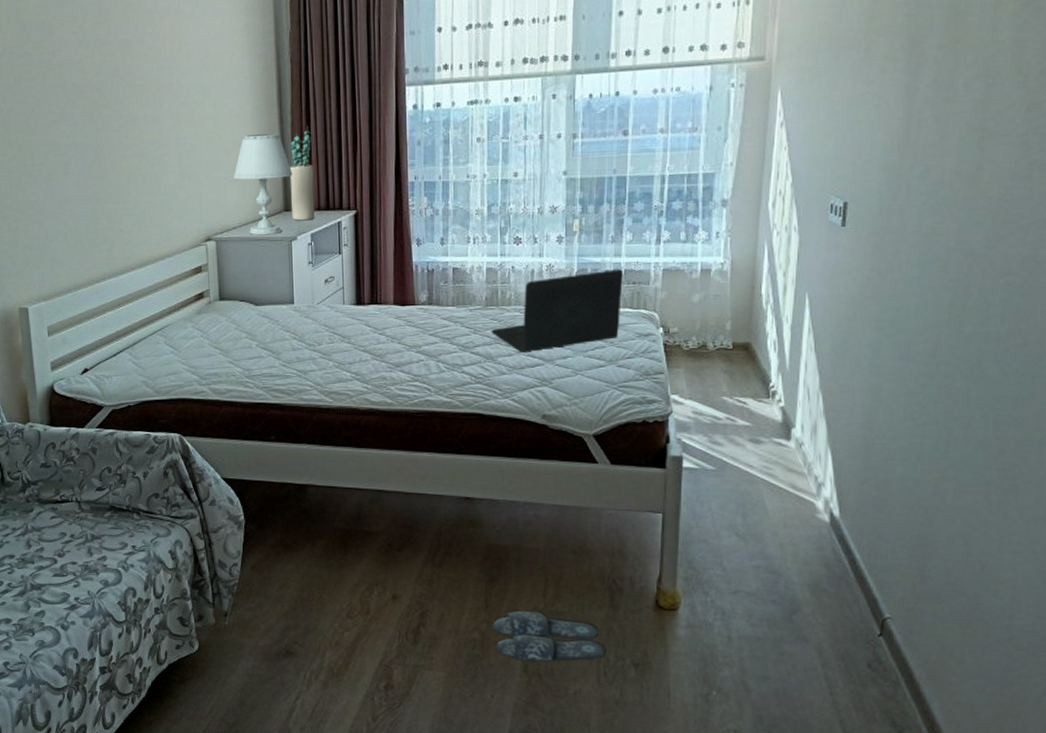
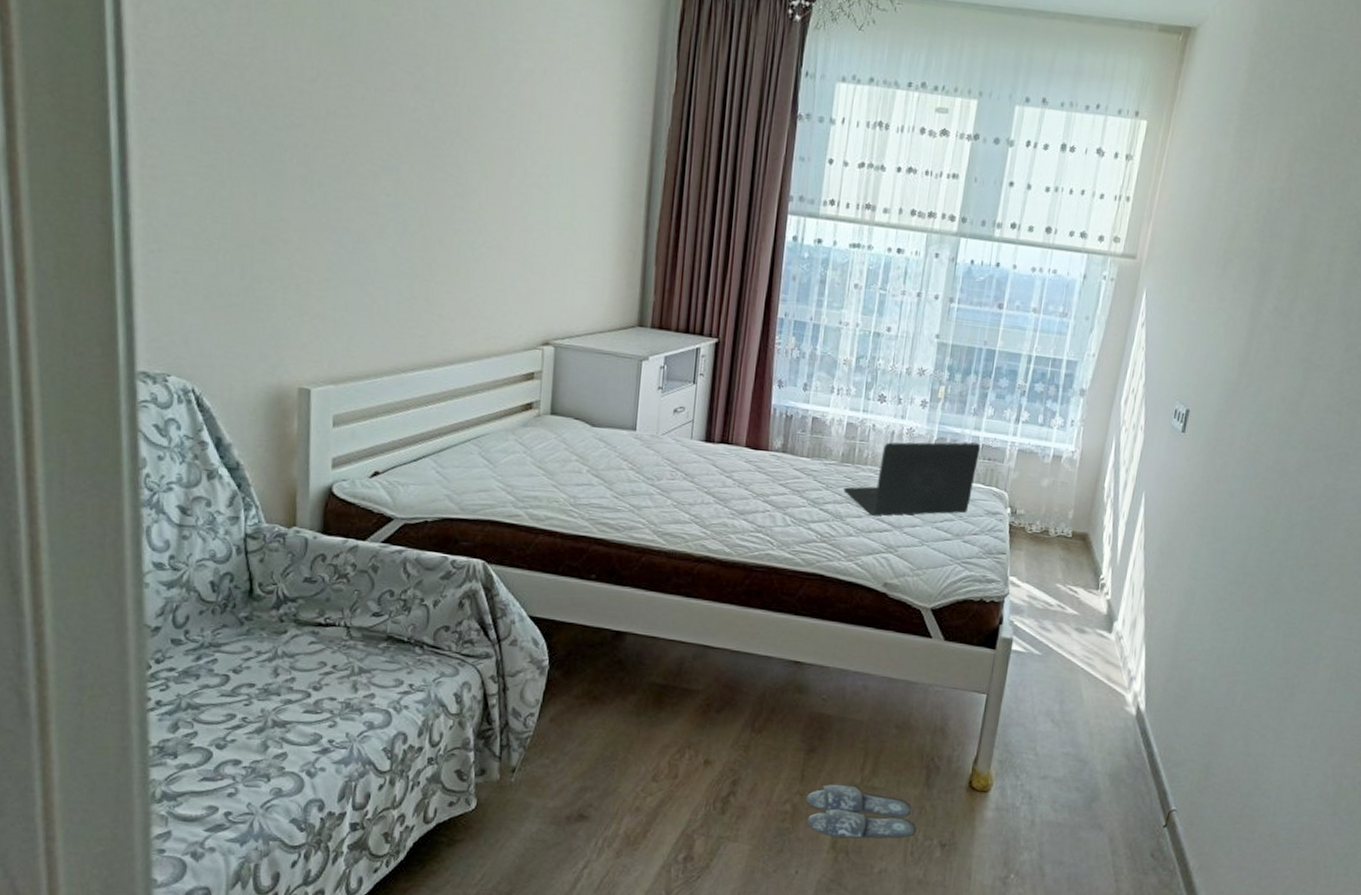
table lamp: present [233,133,293,236] -> none [584,233,653,351]
vase: present [289,126,315,221] -> none [646,237,679,342]

